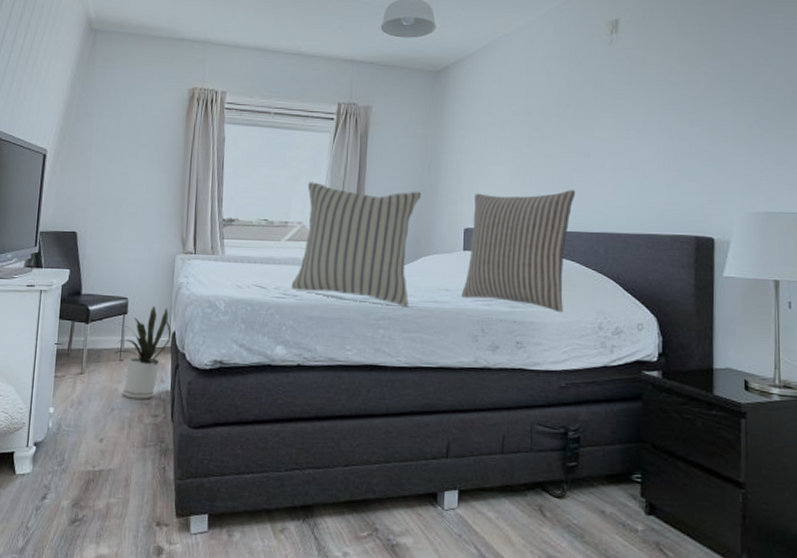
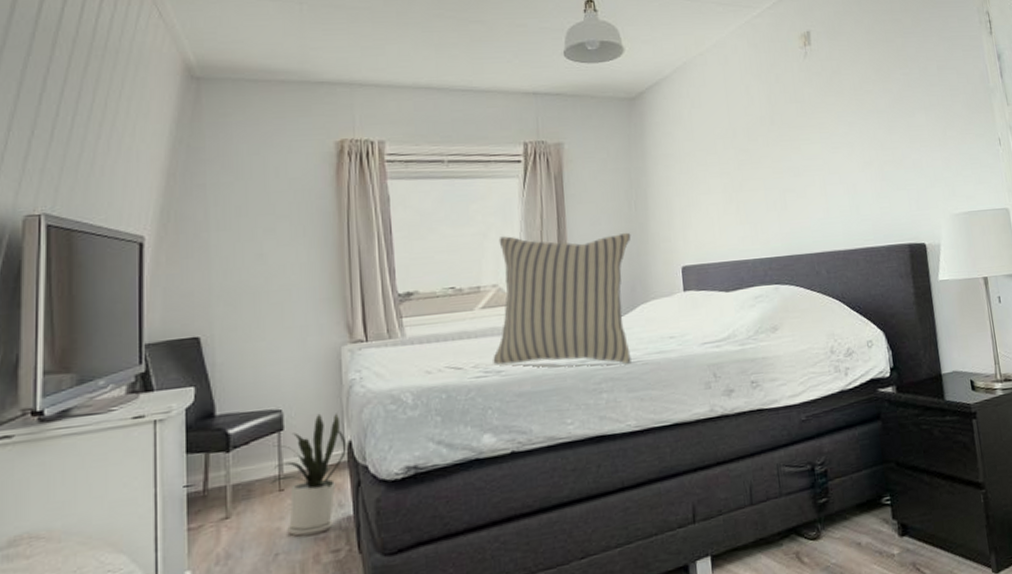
pillow: present [461,190,576,313] -> none [687,211,794,343]

